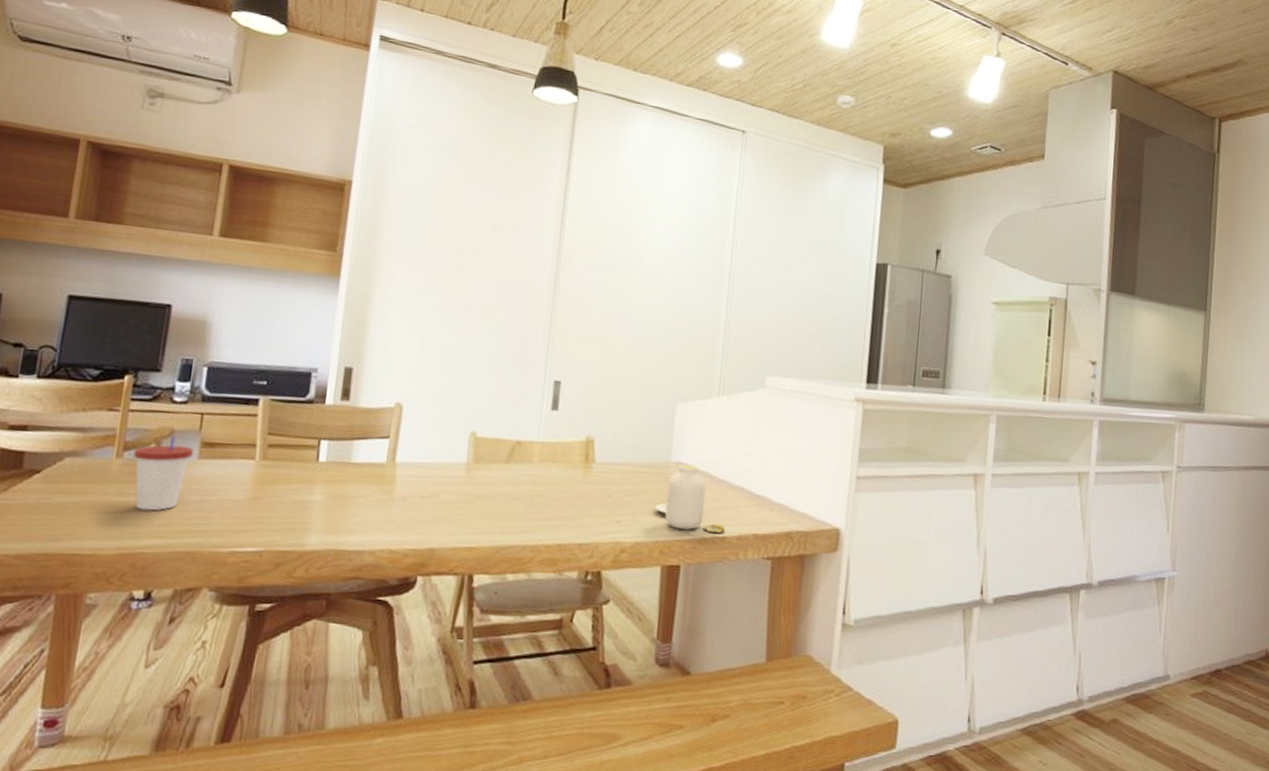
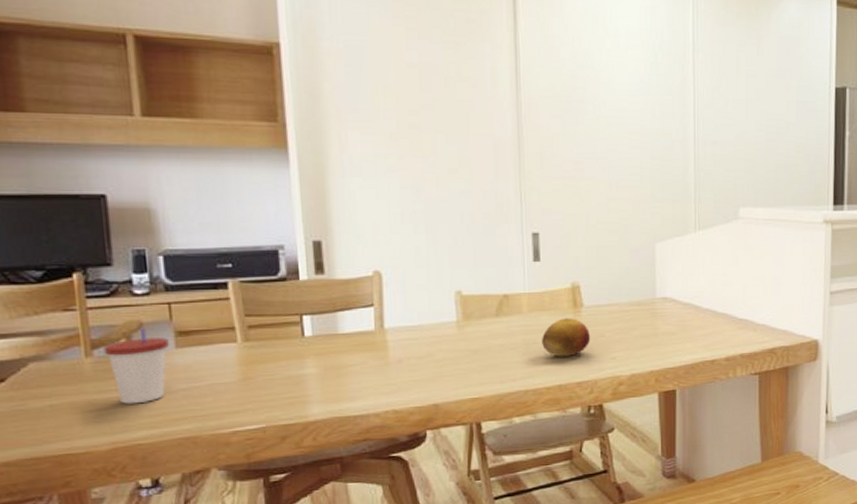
fruit: none [547,472,599,515] -> present [542,318,591,357]
jar: present [655,464,725,534] -> none [647,298,713,358]

